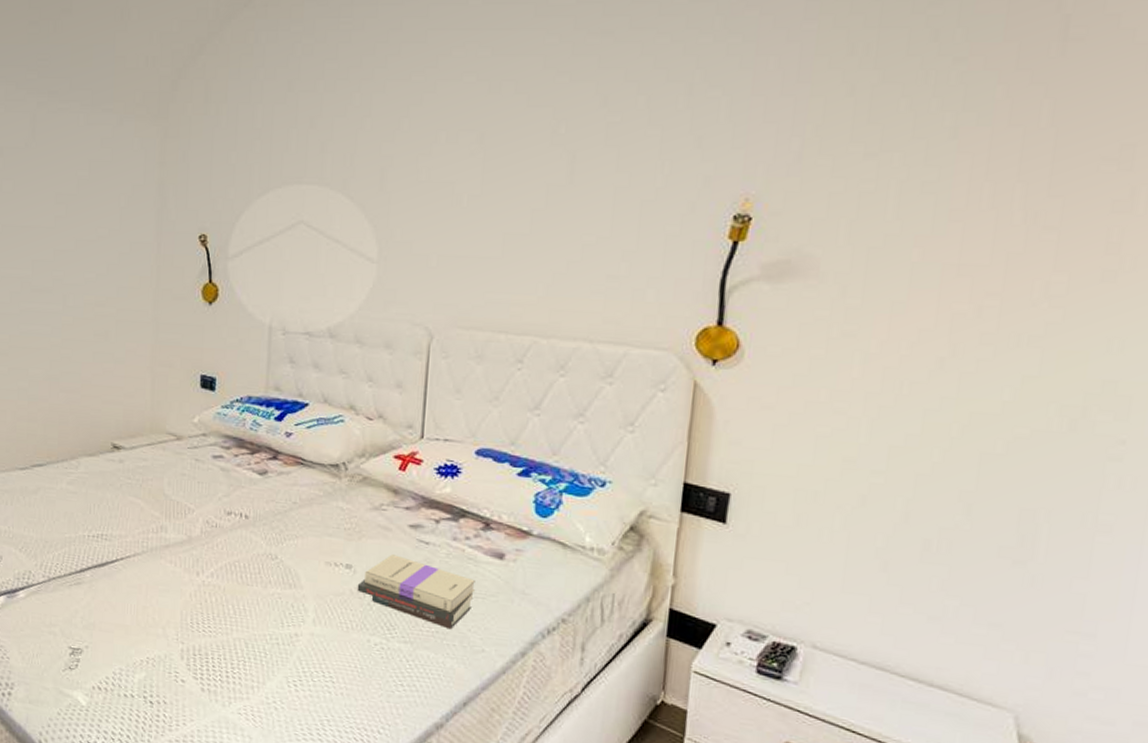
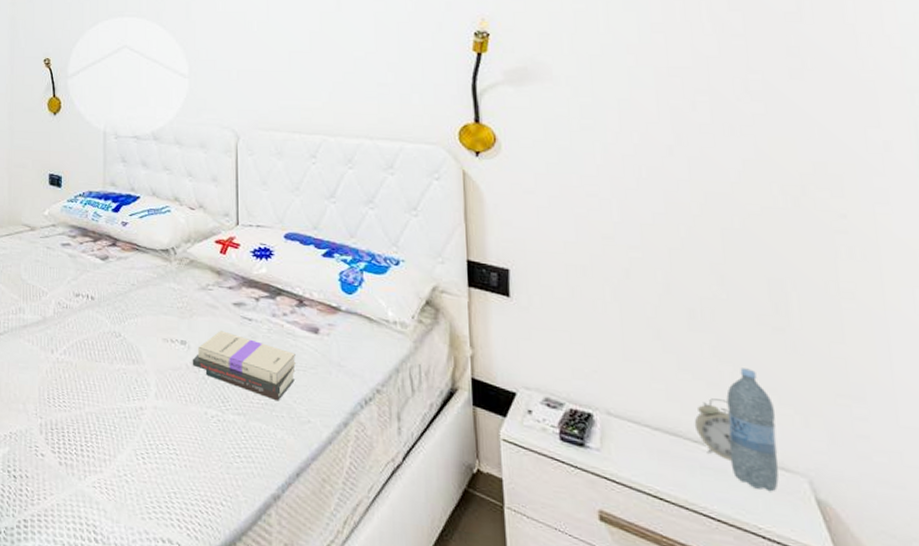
alarm clock: none [904,633,947,695] -> present [694,398,732,461]
water bottle: none [935,602,995,727] -> present [726,368,779,492]

